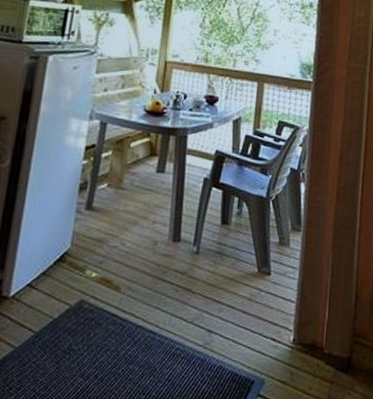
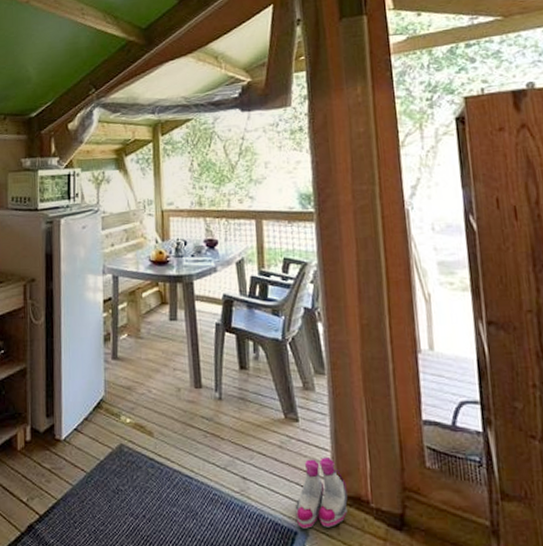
boots: none [254,308,305,377] -> present [295,457,348,529]

